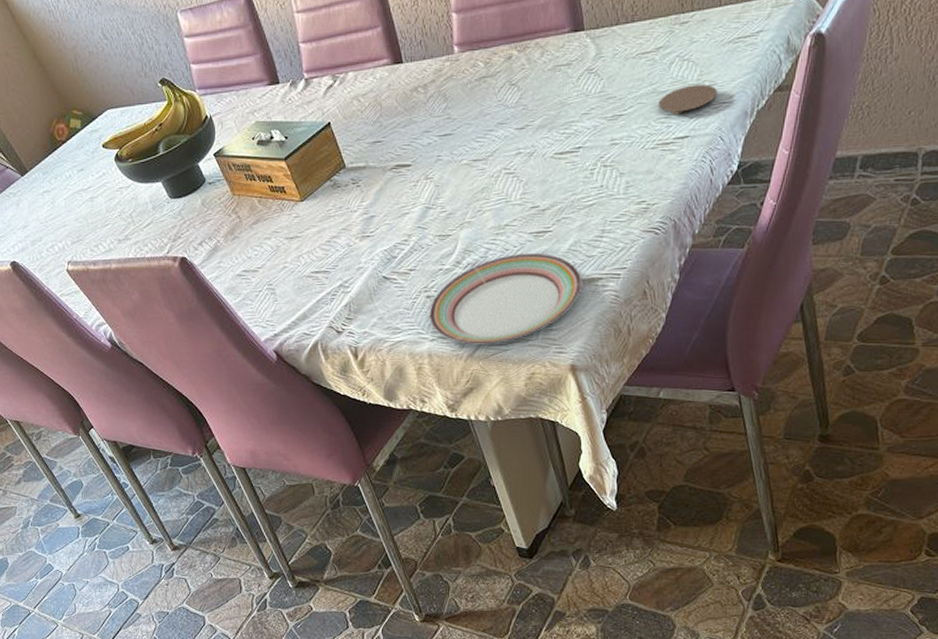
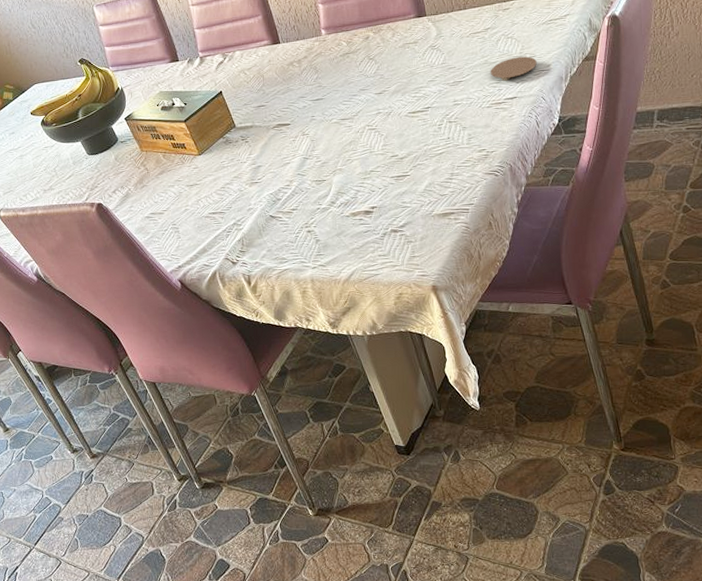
plate: present [429,252,583,344] -> none [310,193,438,271]

